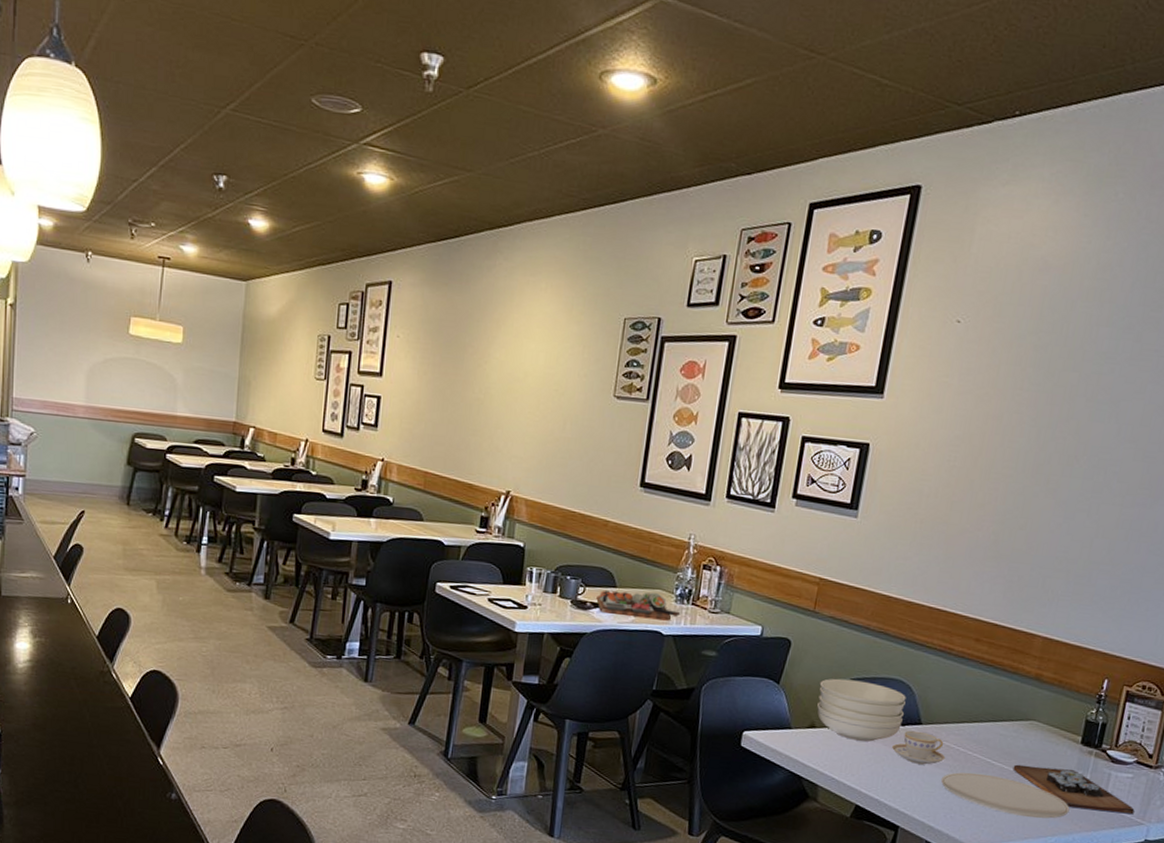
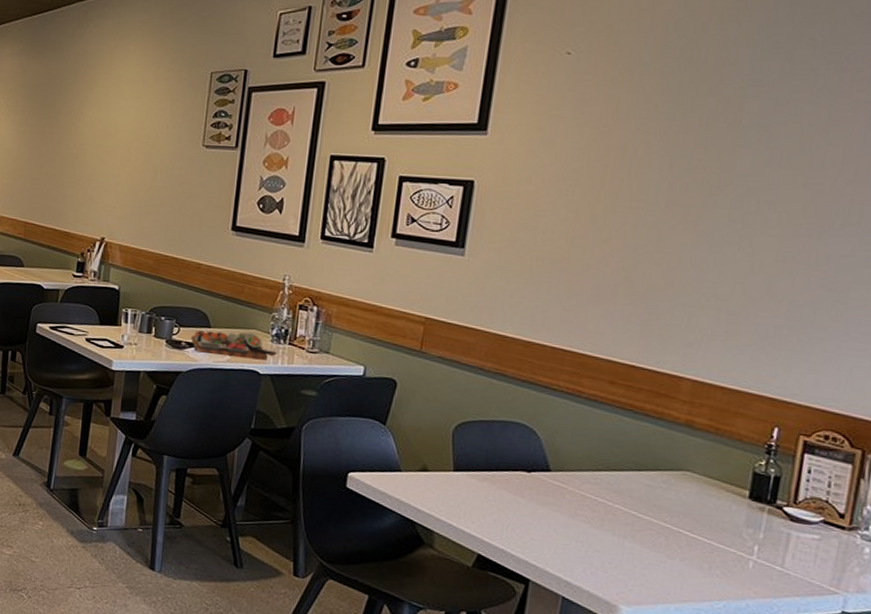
bowl: present [816,678,906,742] -> none [428,420,531,488]
teacup: present [892,730,946,765] -> none [517,477,581,515]
plate: present [940,772,1070,819] -> none [576,524,740,581]
sushi: present [1012,764,1135,815] -> none [664,518,825,582]

